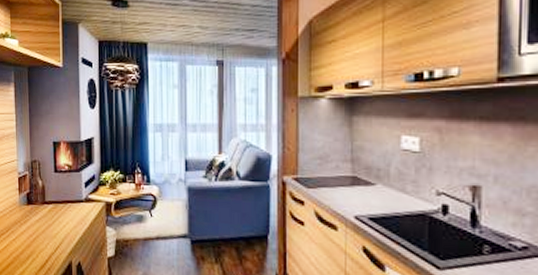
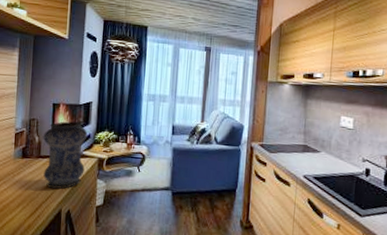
vase: none [47,161,92,239] -> present [43,121,88,189]

